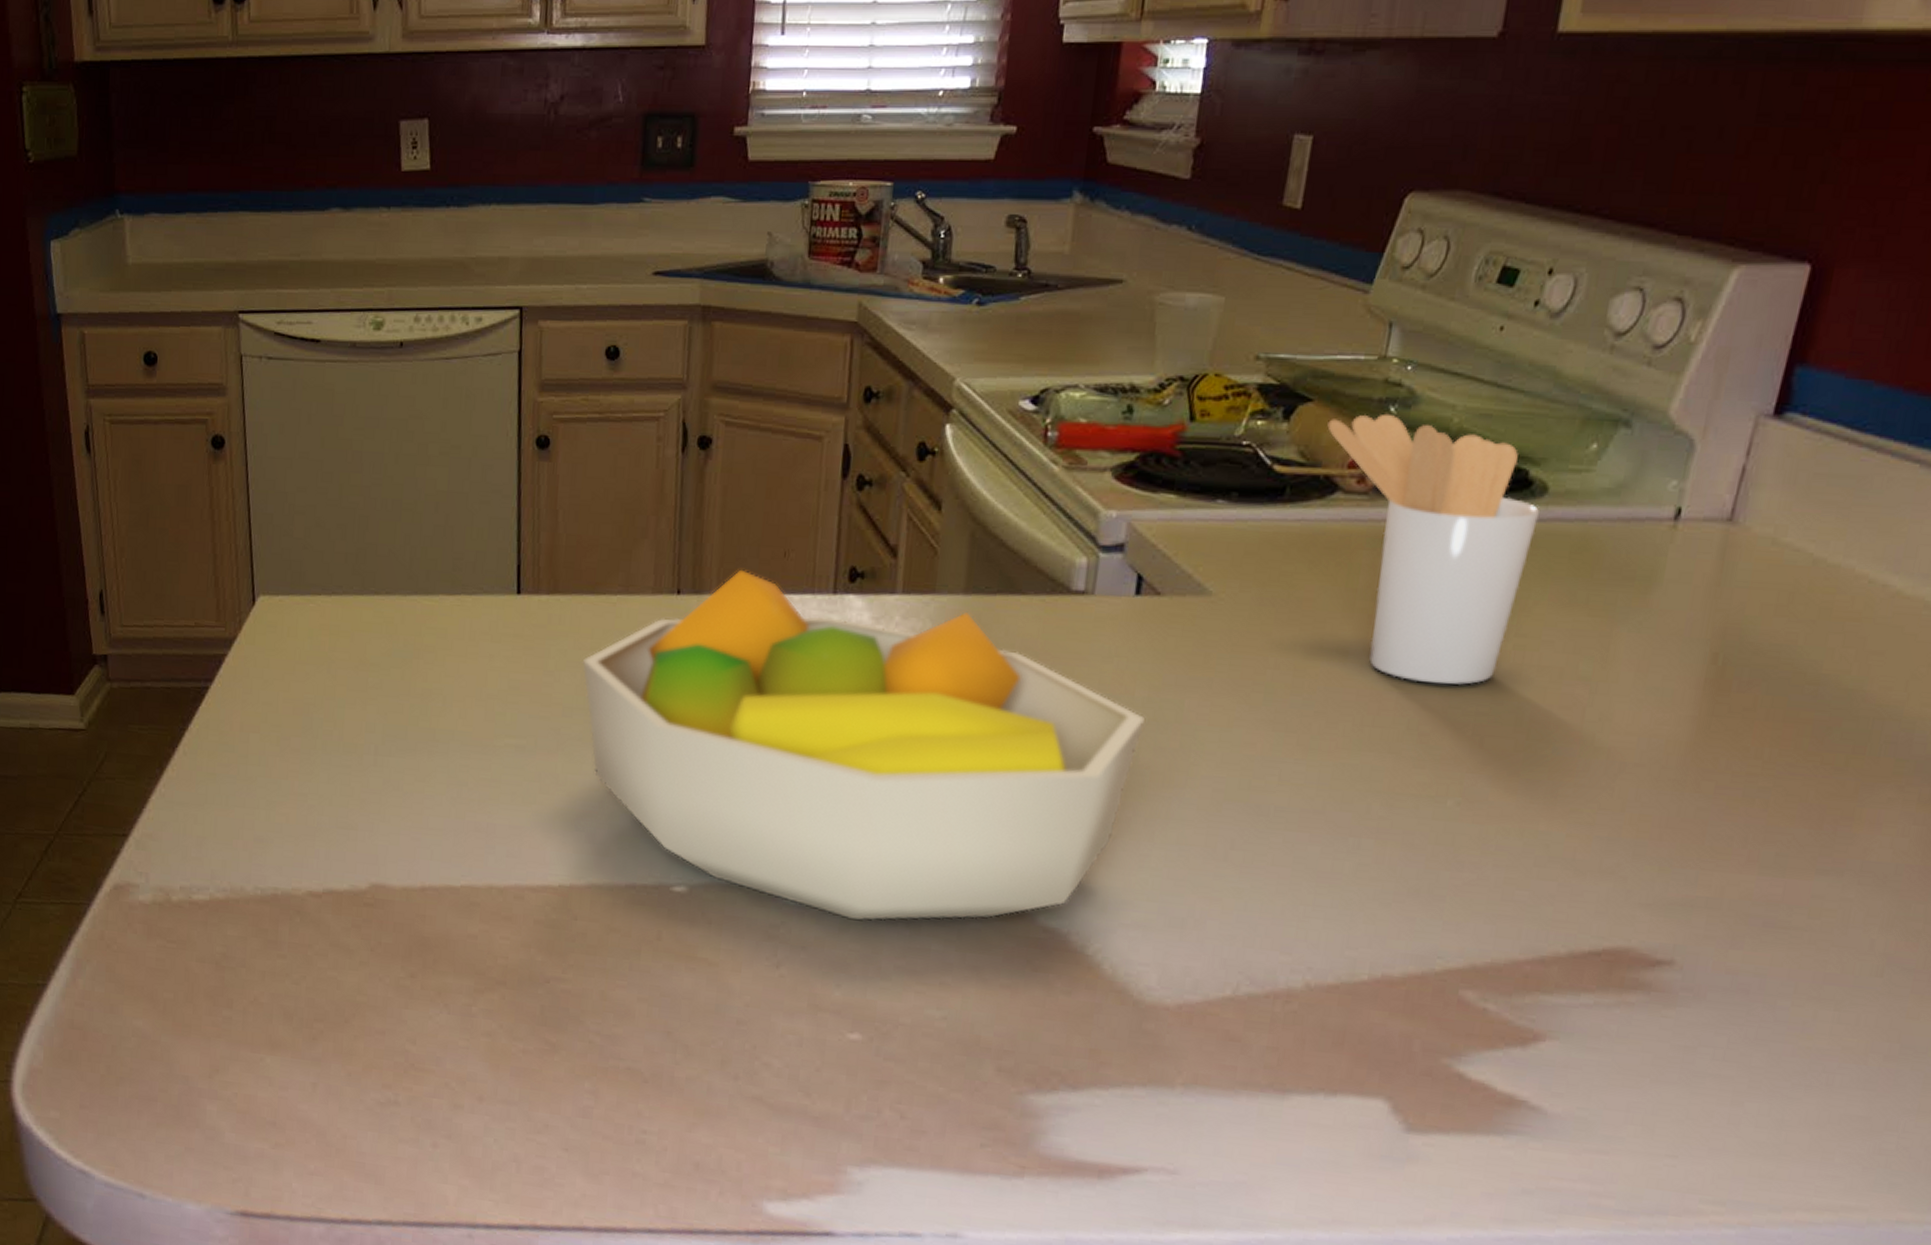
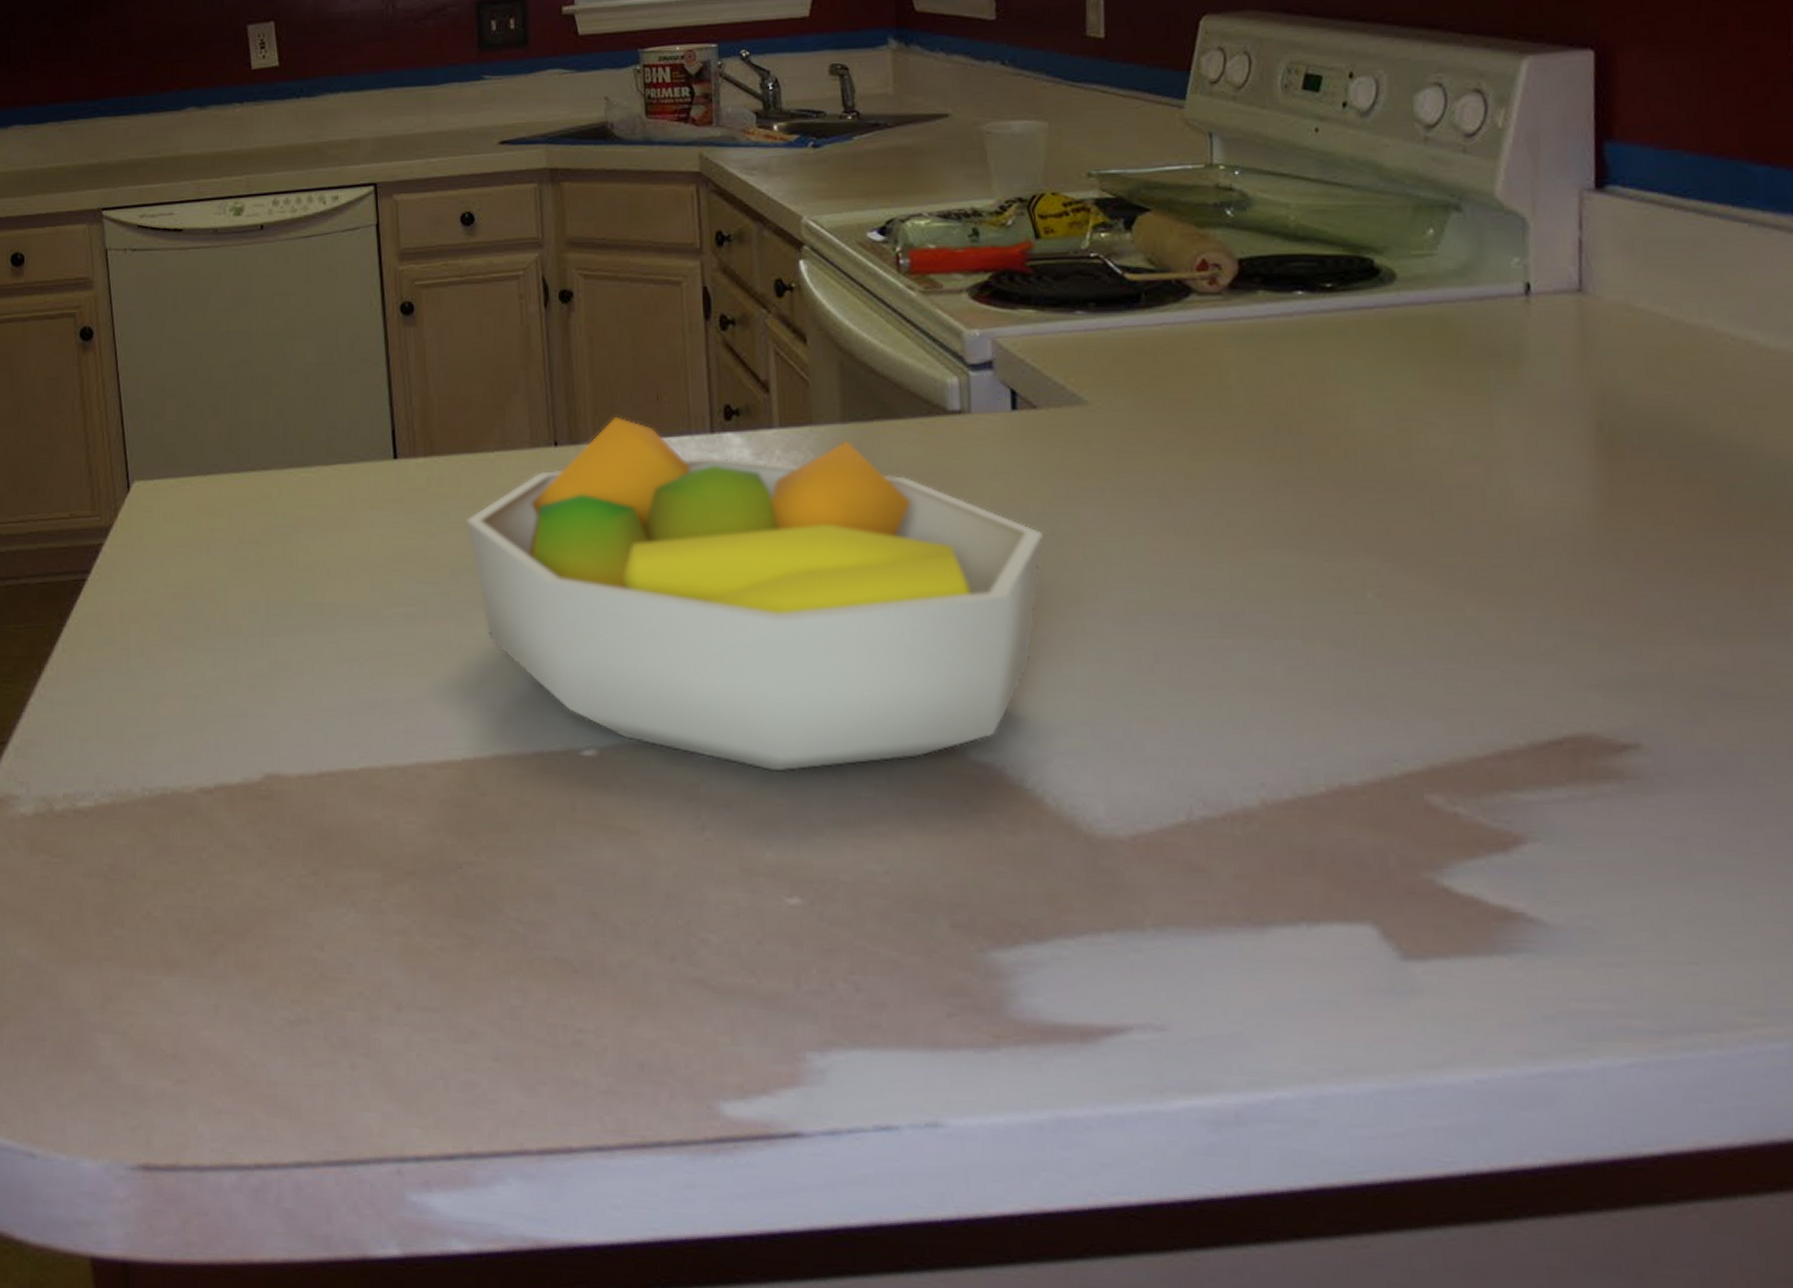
utensil holder: present [1327,413,1540,685] -> none [1169,216,1394,475]

